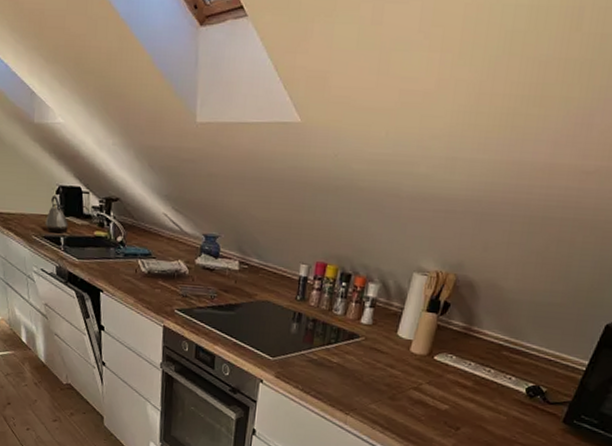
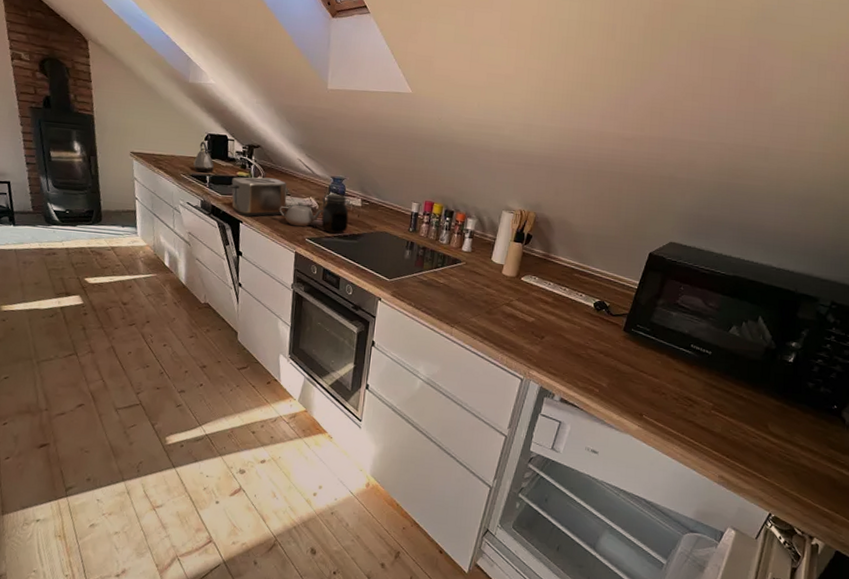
toaster: none [87,237,152,285] -> present [230,177,287,217]
teapot: none [143,266,195,296] -> present [279,202,324,227]
jar: none [192,255,226,305] -> present [321,194,351,235]

